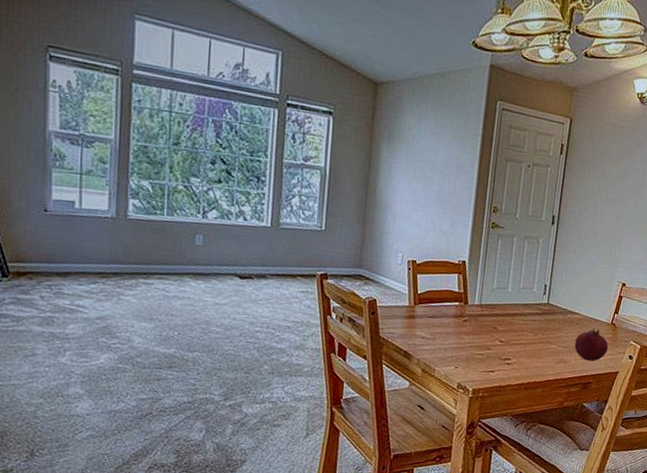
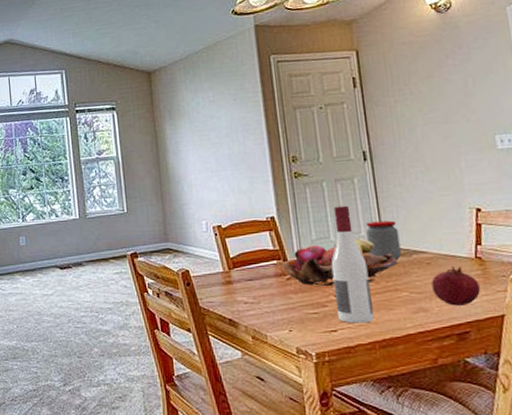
fruit basket: none [461,292,556,333] -> present [281,238,398,286]
wine bottle: none [498,261,532,368] -> present [331,205,374,324]
jar: none [535,280,563,318] -> present [365,220,402,261]

